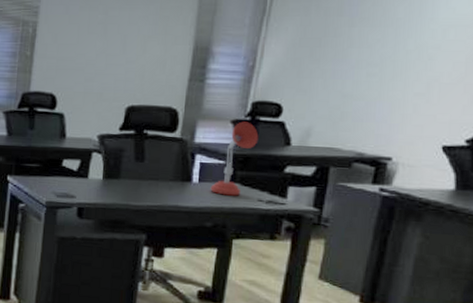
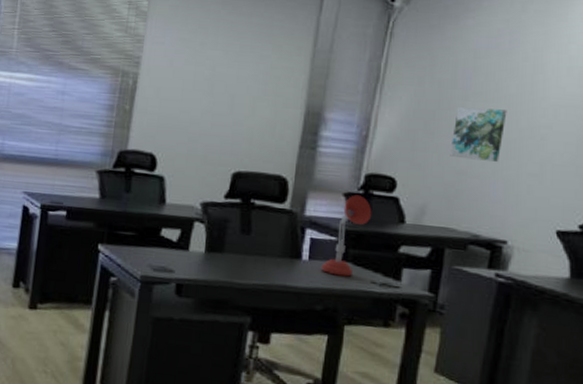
wall art: none [335,33,394,85] -> present [449,107,507,163]

